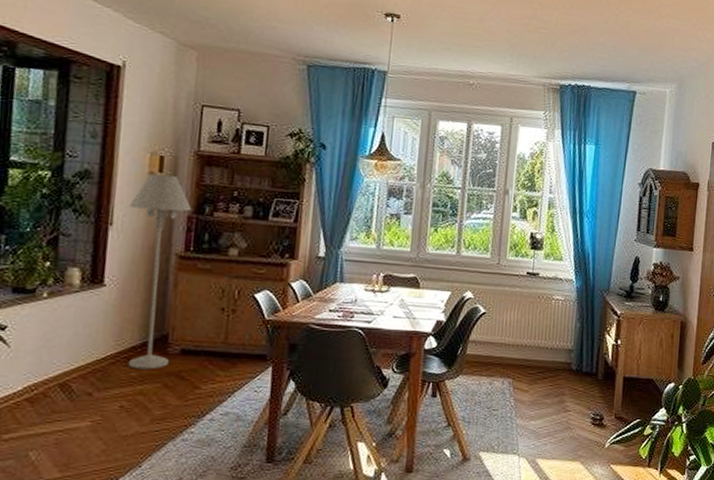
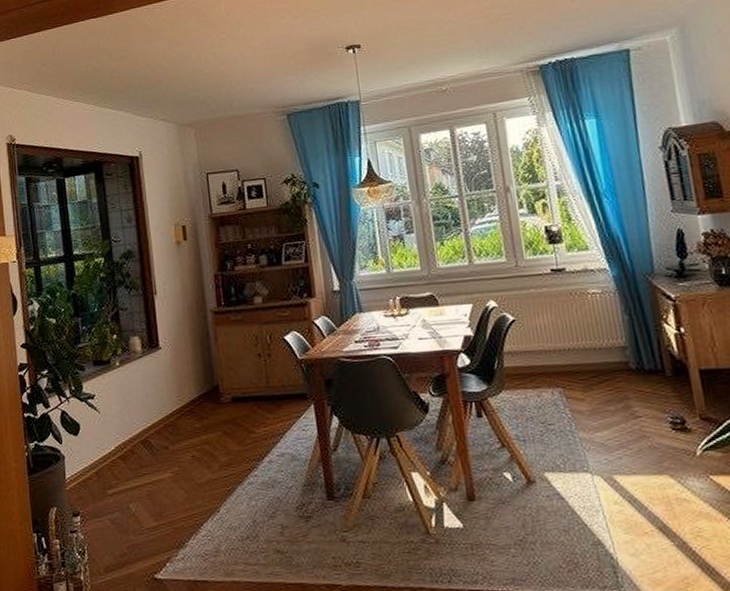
floor lamp: present [128,174,192,370] -> none [166,240,223,421]

